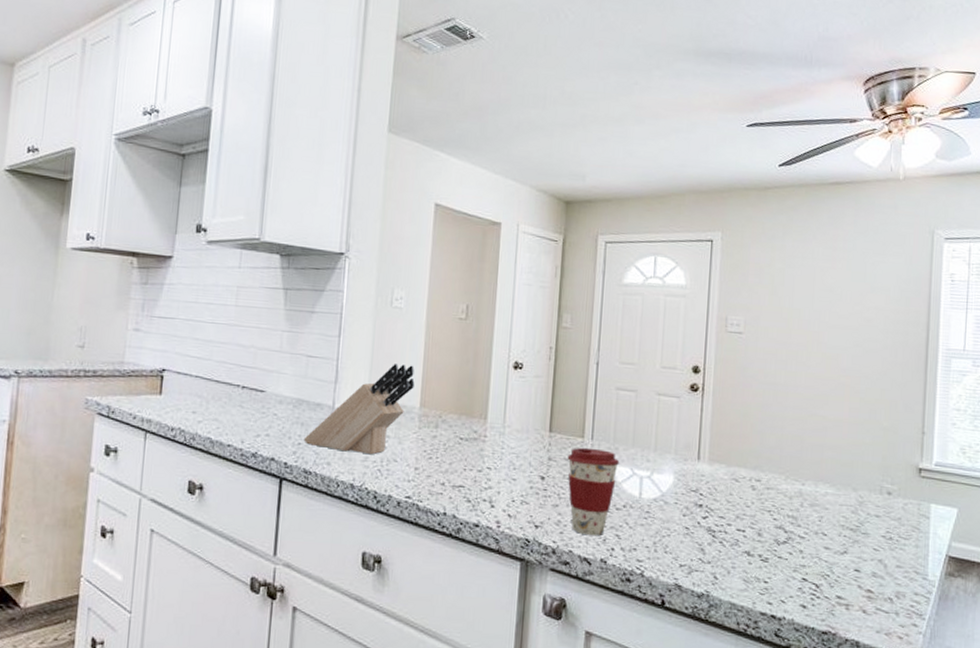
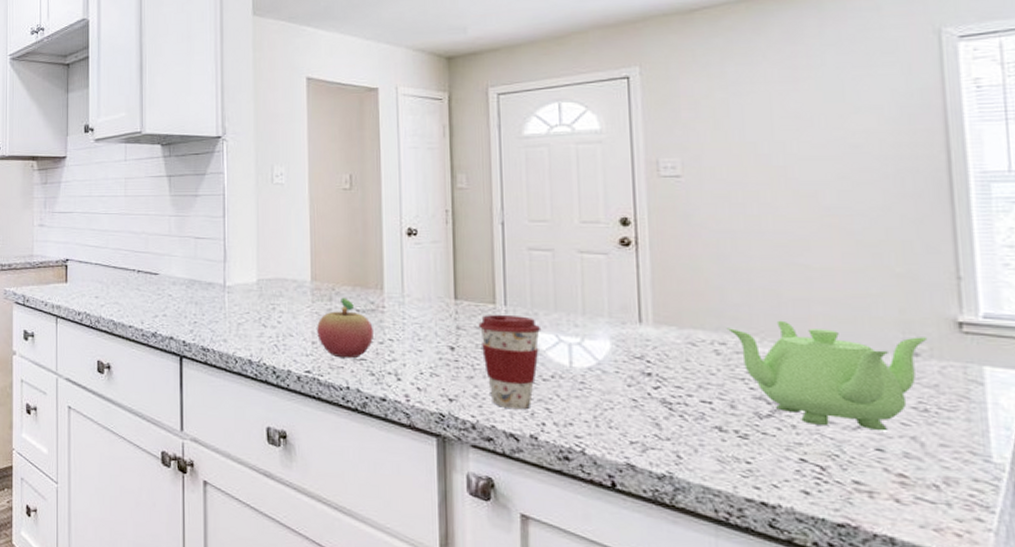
knife block: present [303,364,415,455] -> none [199,239,303,331]
fruit: none [421,425,474,485] -> present [317,297,373,359]
teapot: none [762,462,899,556] -> present [726,320,928,432]

